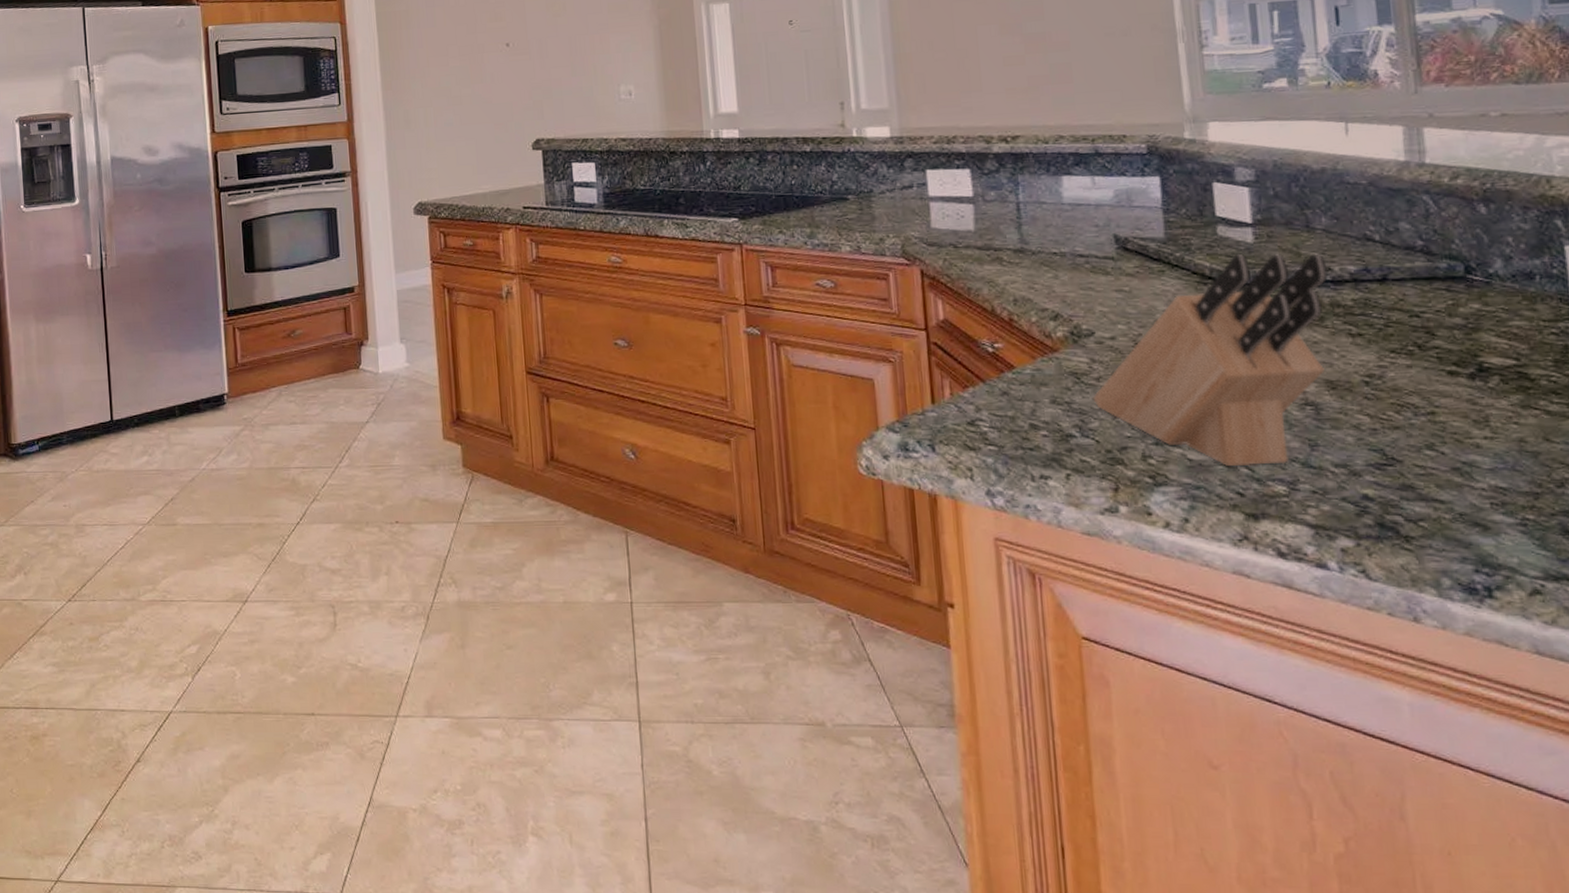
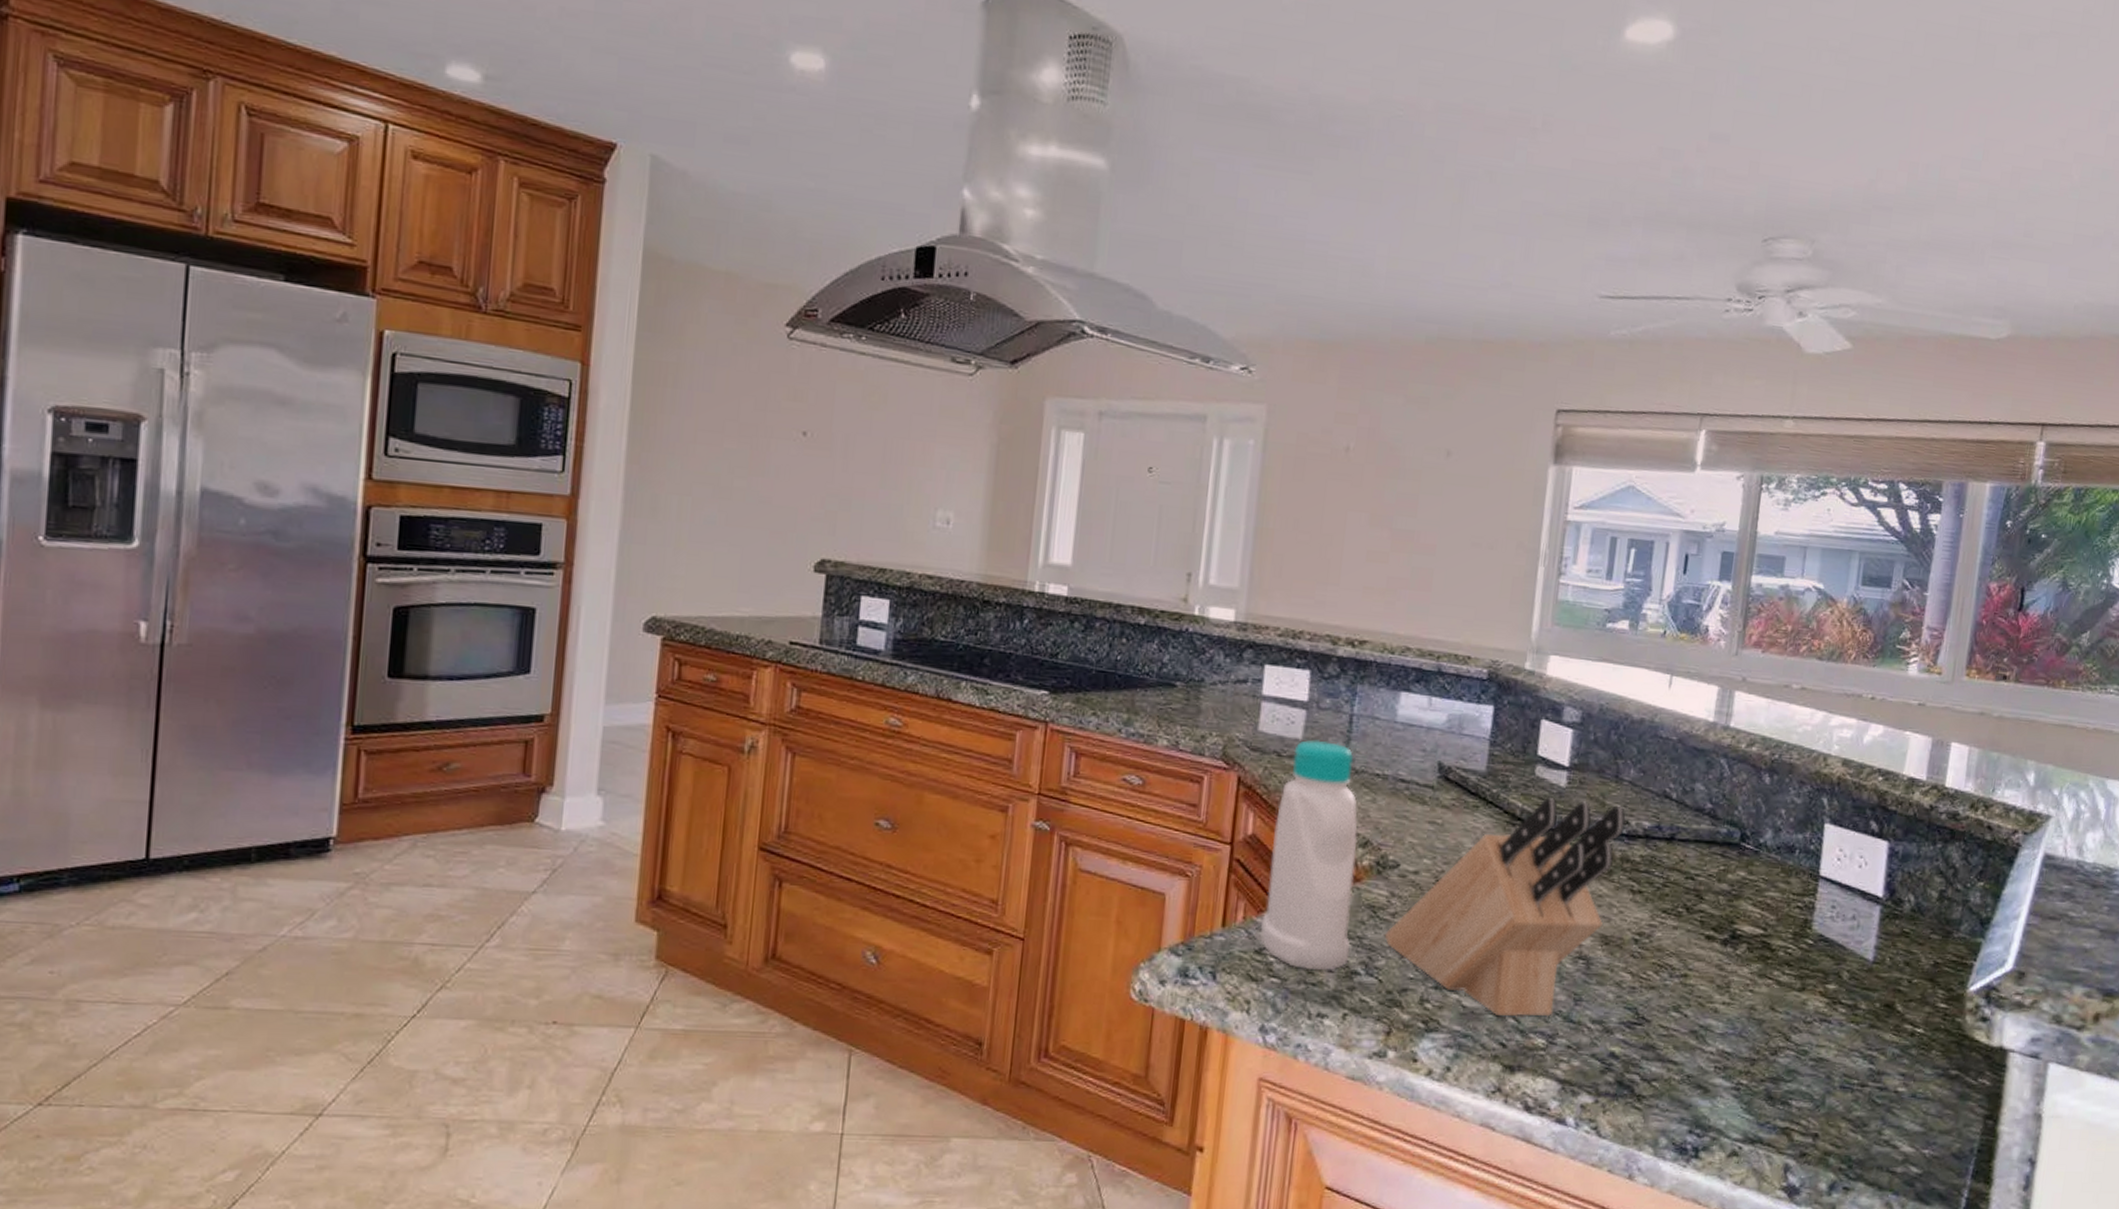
bottle: none [964,229,1062,436] -> present [1259,739,1358,970]

